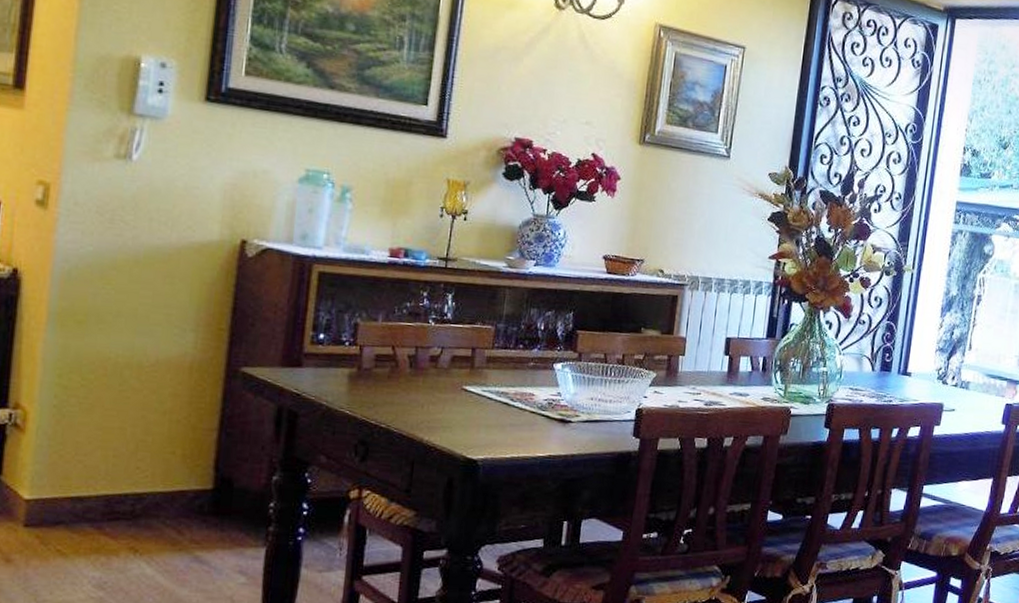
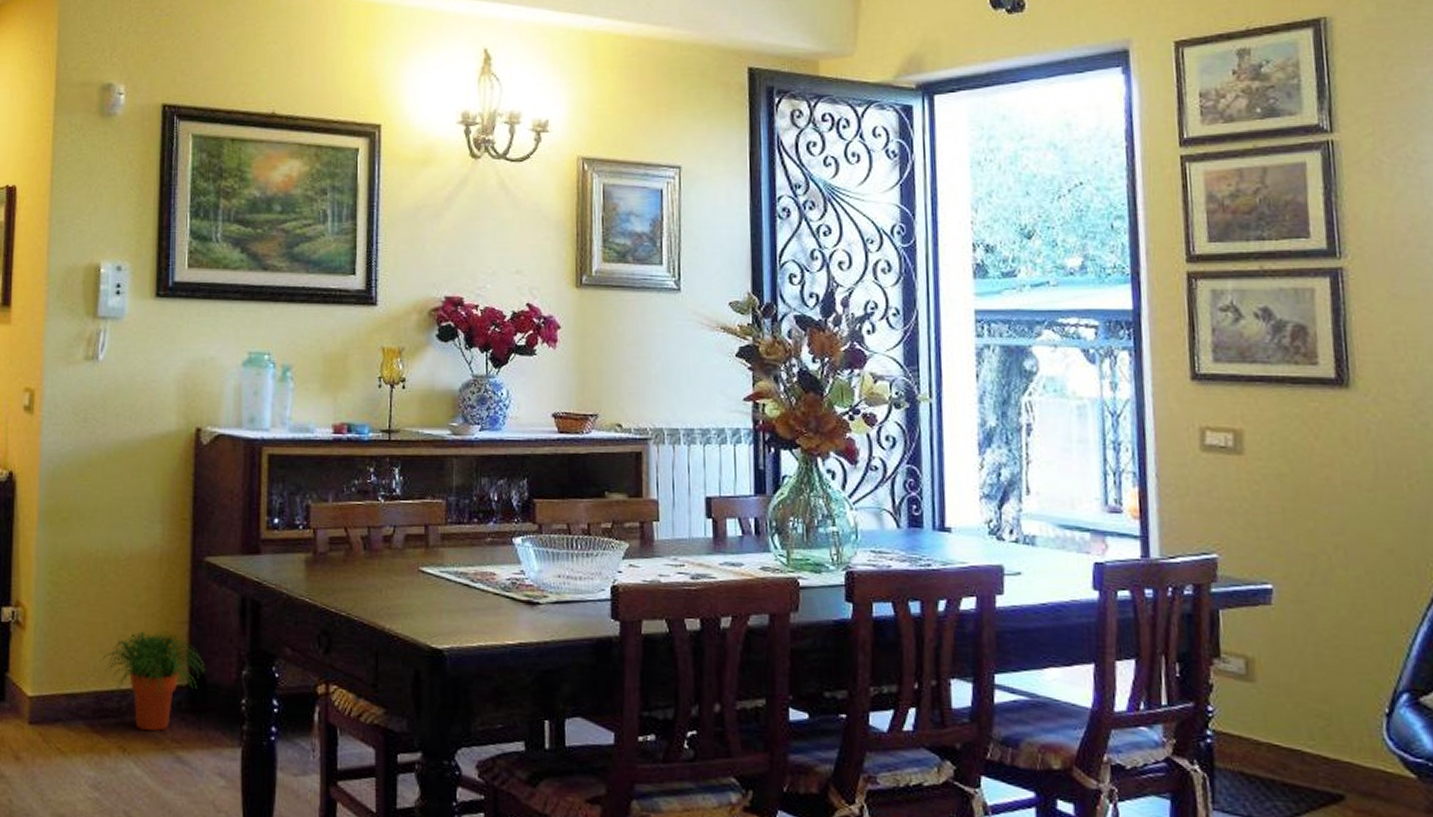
potted plant: none [117,437,233,533] -> present [103,631,206,732]

